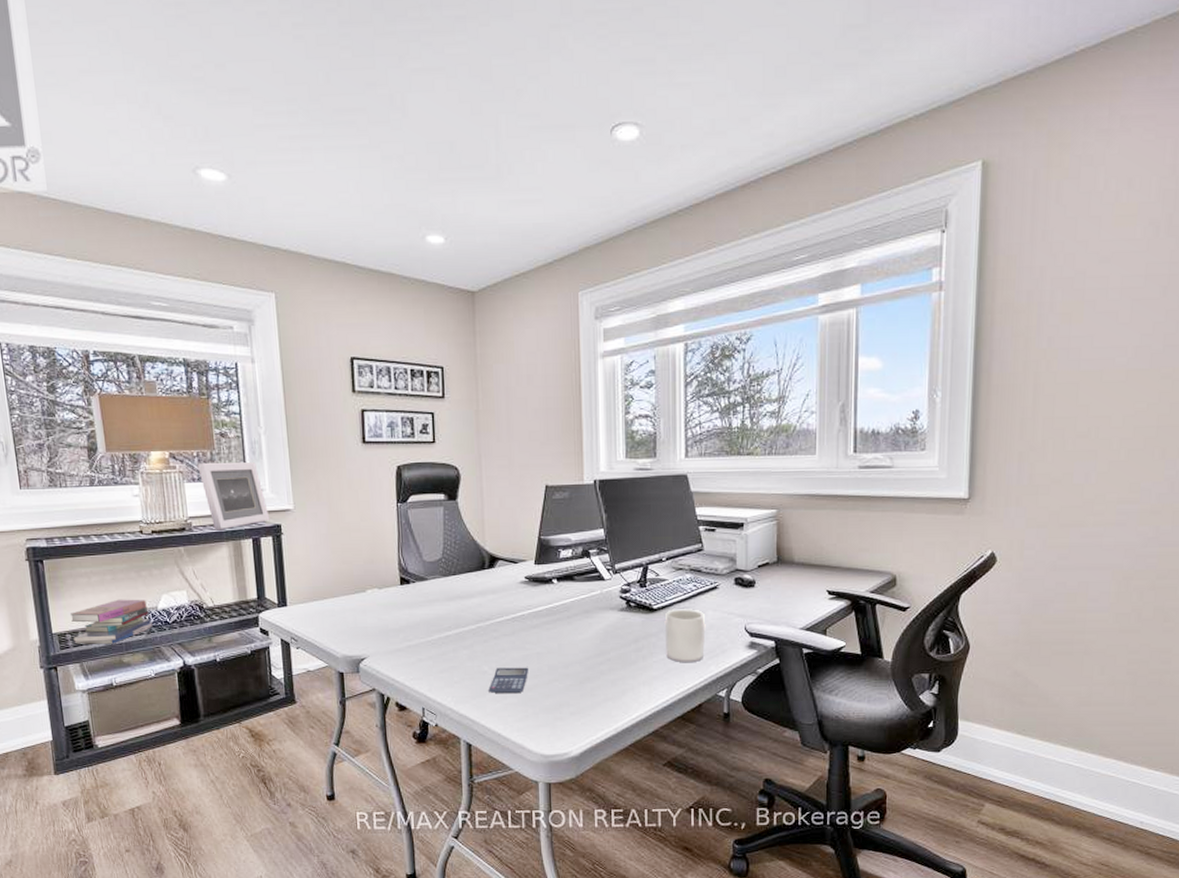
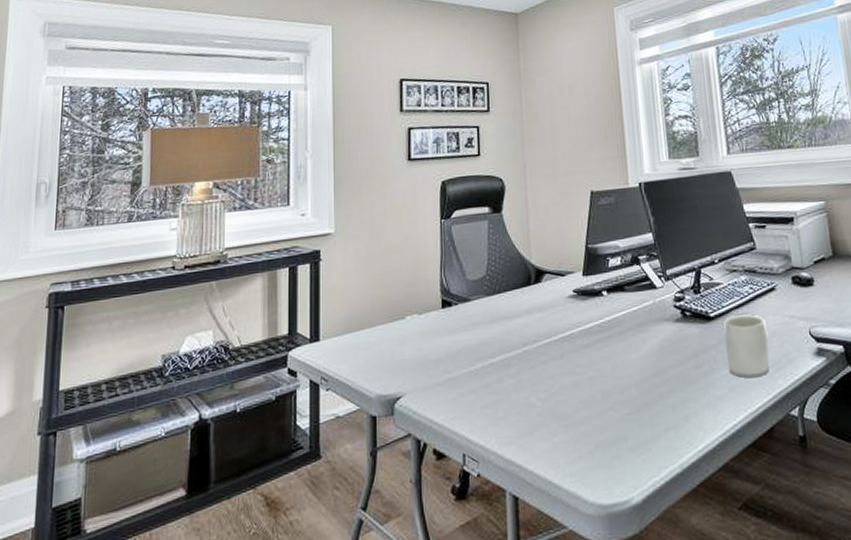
books: present [70,599,153,644] -> none [81,344,171,402]
picture frame: present [197,461,270,530] -> none [240,187,309,261]
calculator: present [488,667,529,693] -> none [537,395,581,430]

